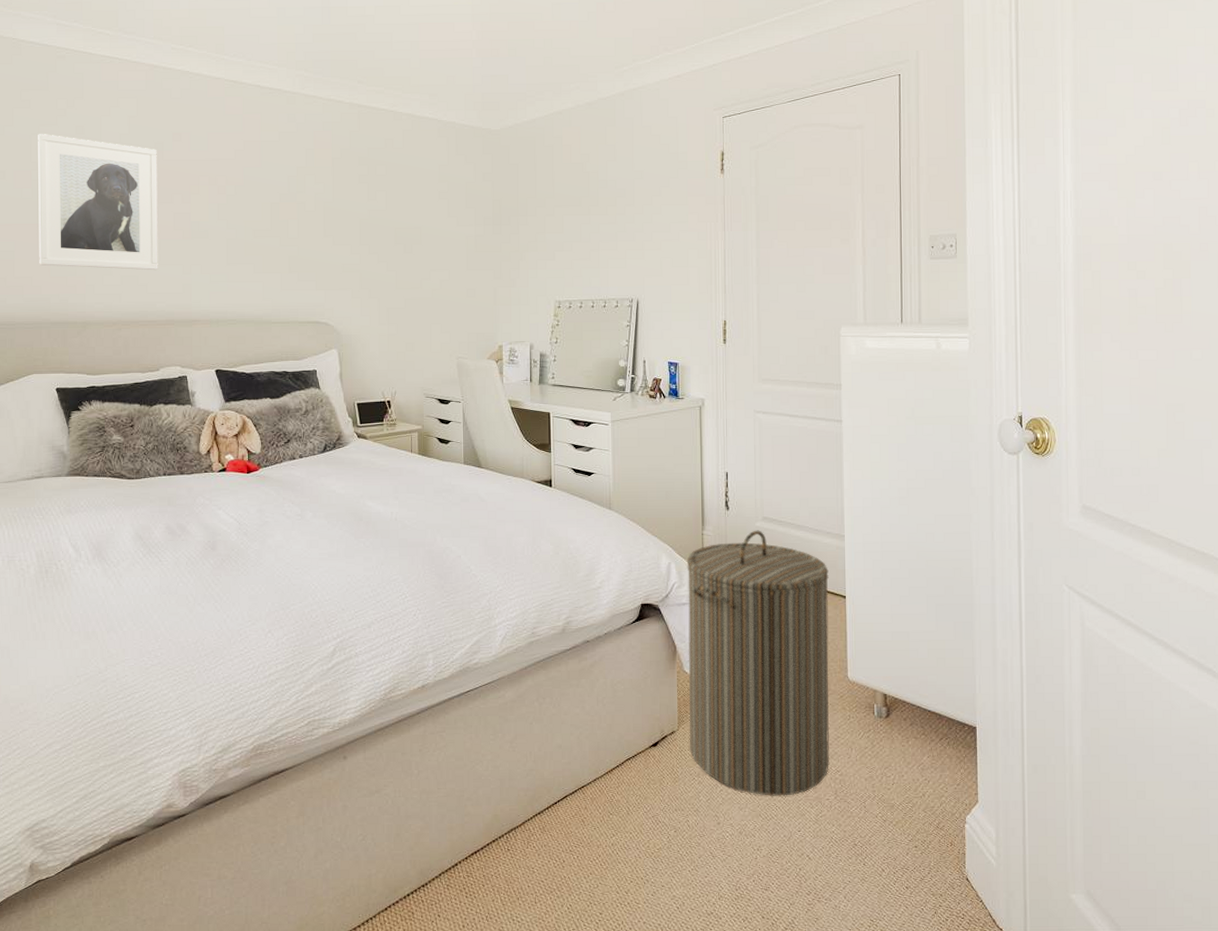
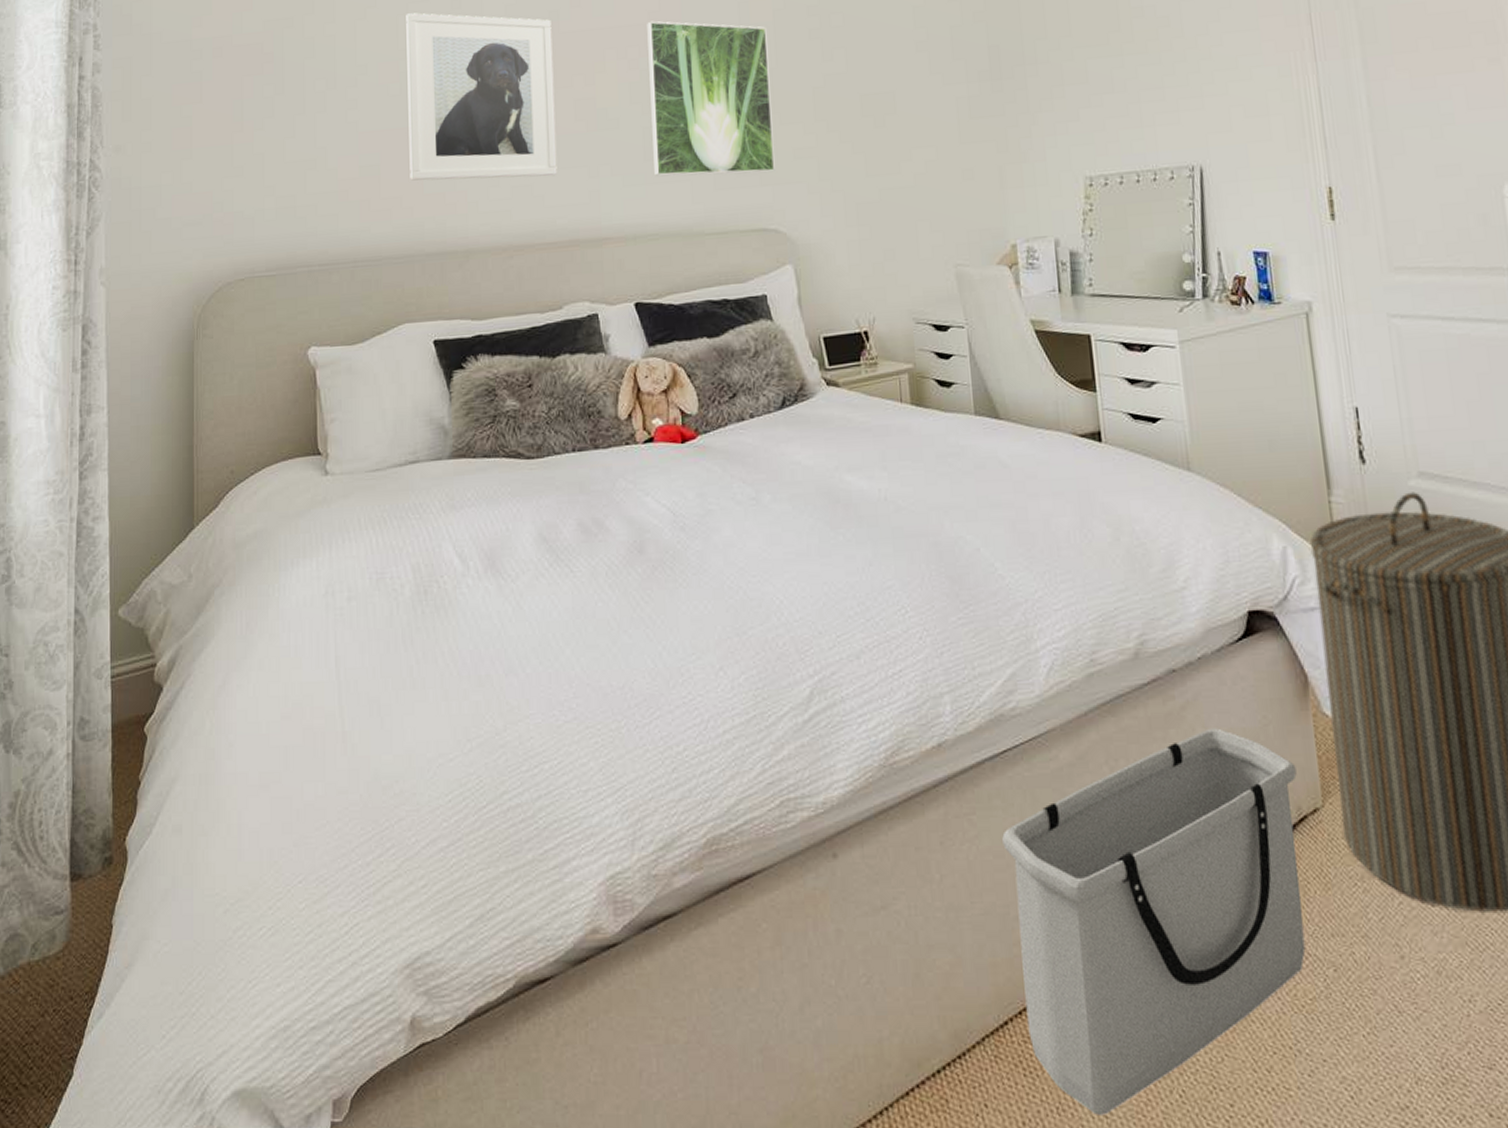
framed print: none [233,157,328,280] -> present [647,21,775,177]
storage bin: none [462,679,663,921] -> present [1002,728,1306,1115]

